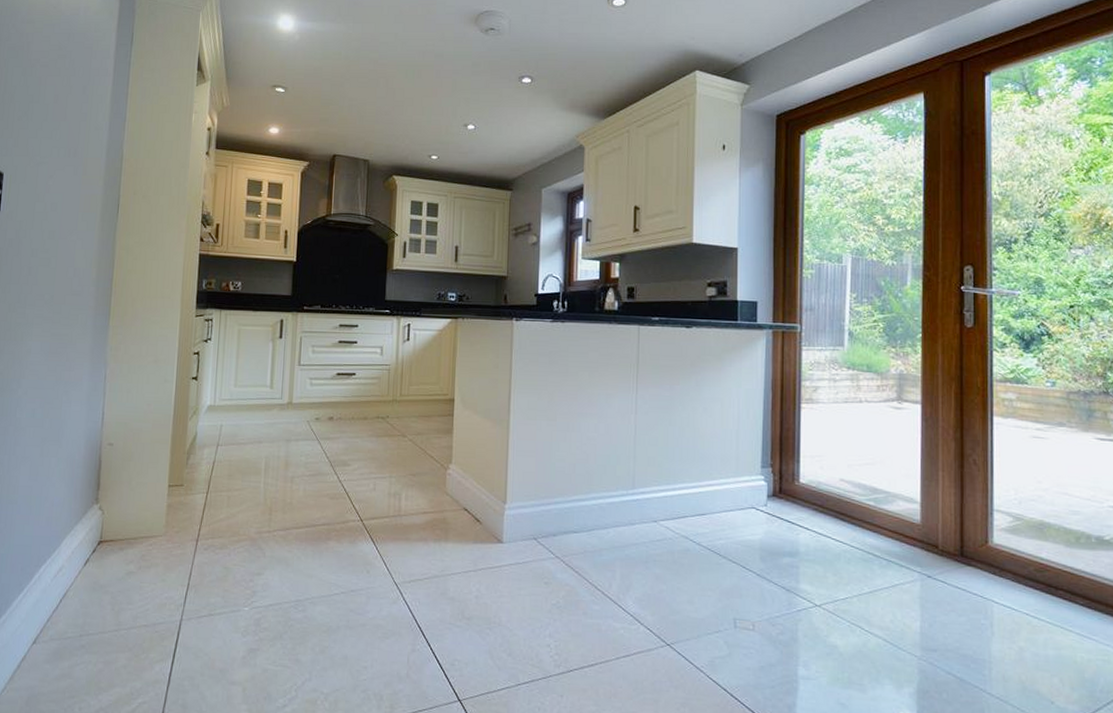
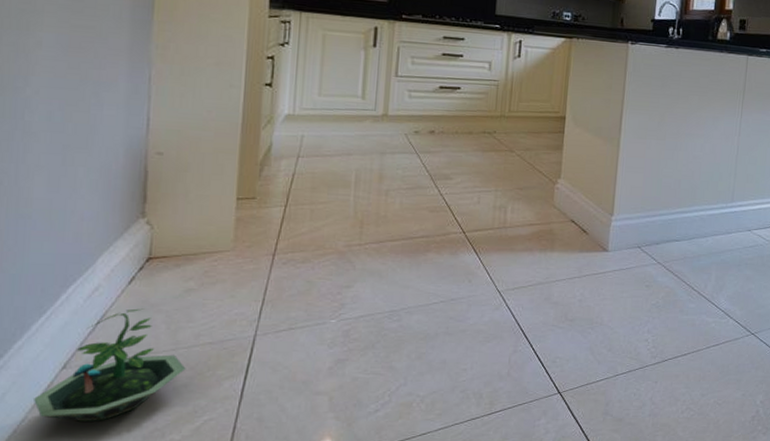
terrarium: none [11,589,126,697] -> present [34,308,186,423]

